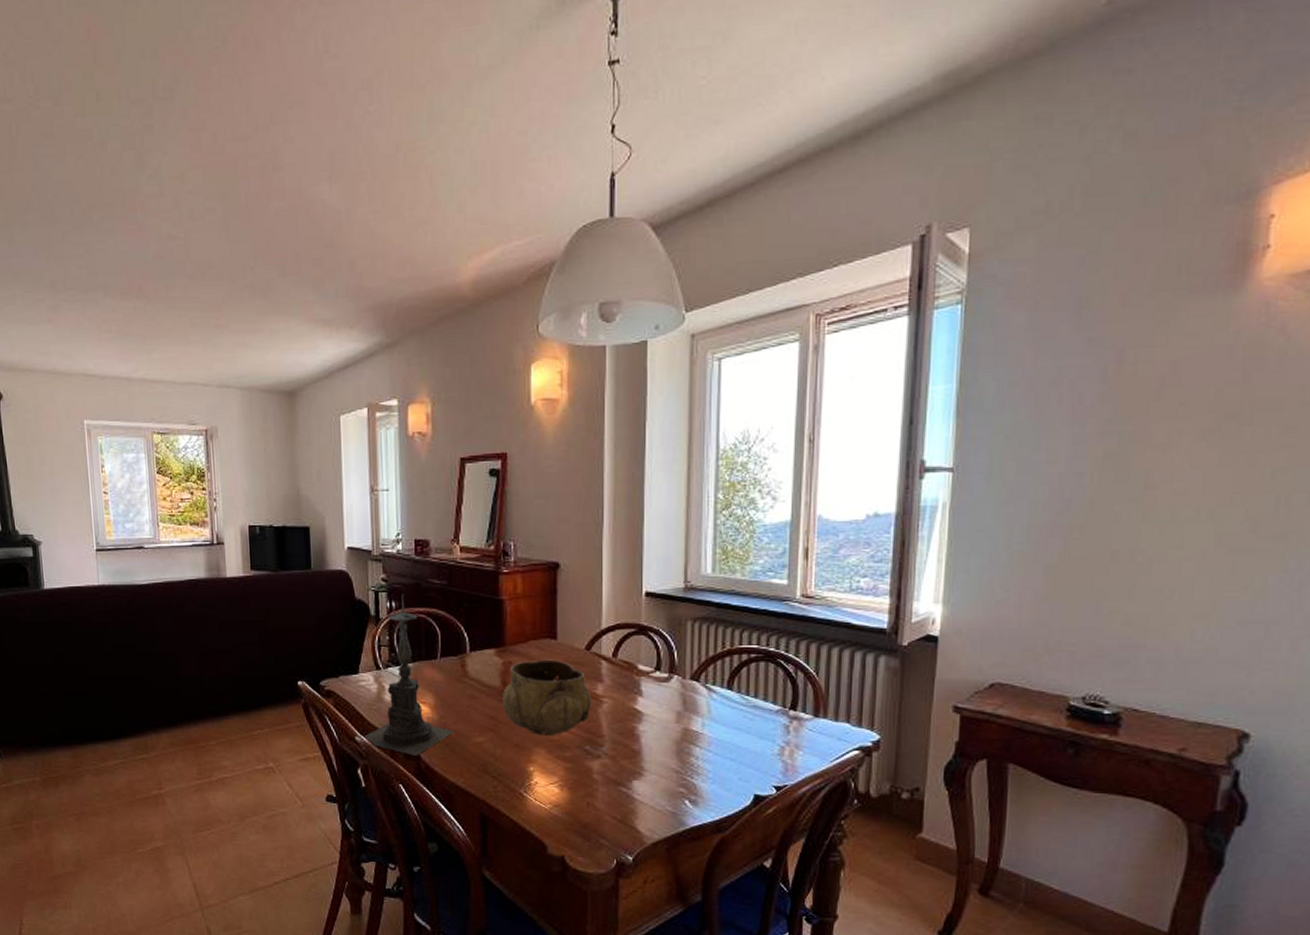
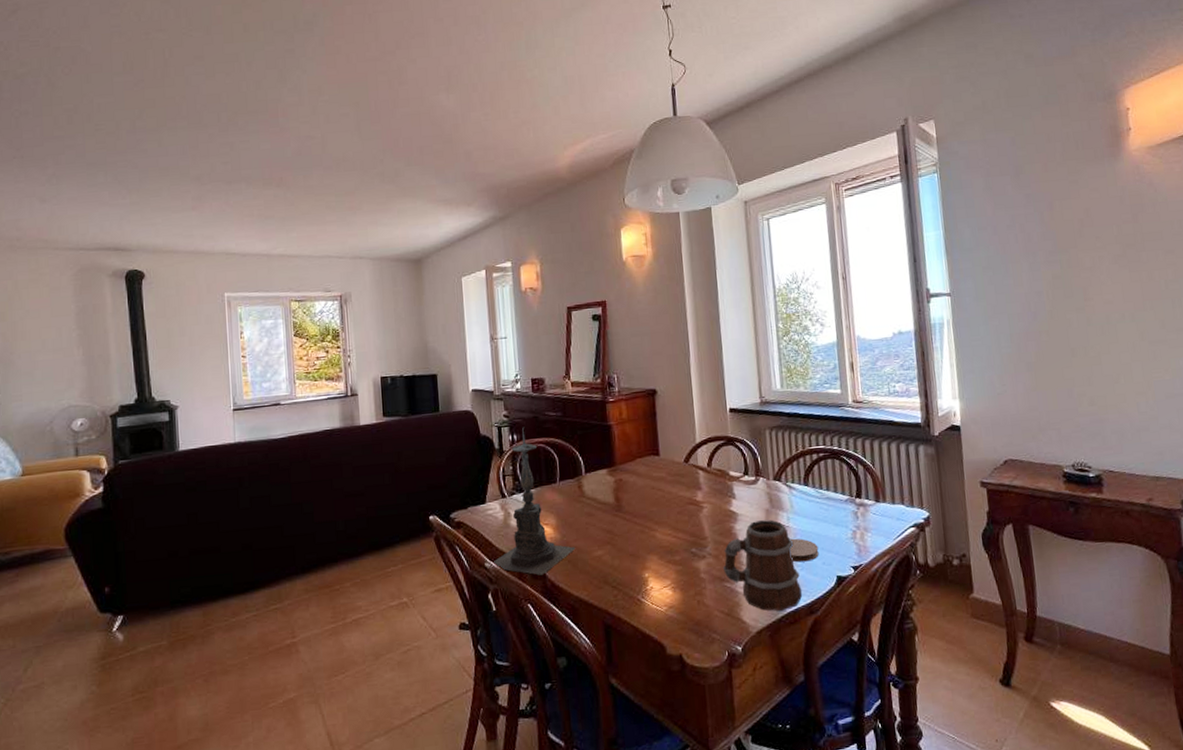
decorative bowl: present [503,659,591,735] -> none [616,473,694,543]
mug: none [620,723,709,824] -> present [723,519,802,611]
coaster: none [700,747,736,775] -> present [789,538,819,563]

